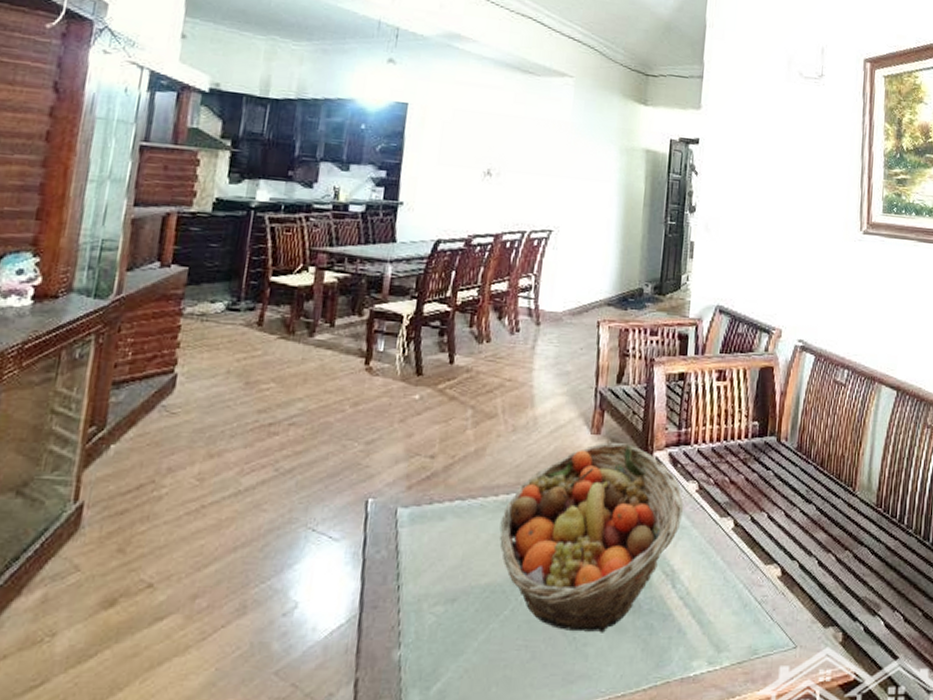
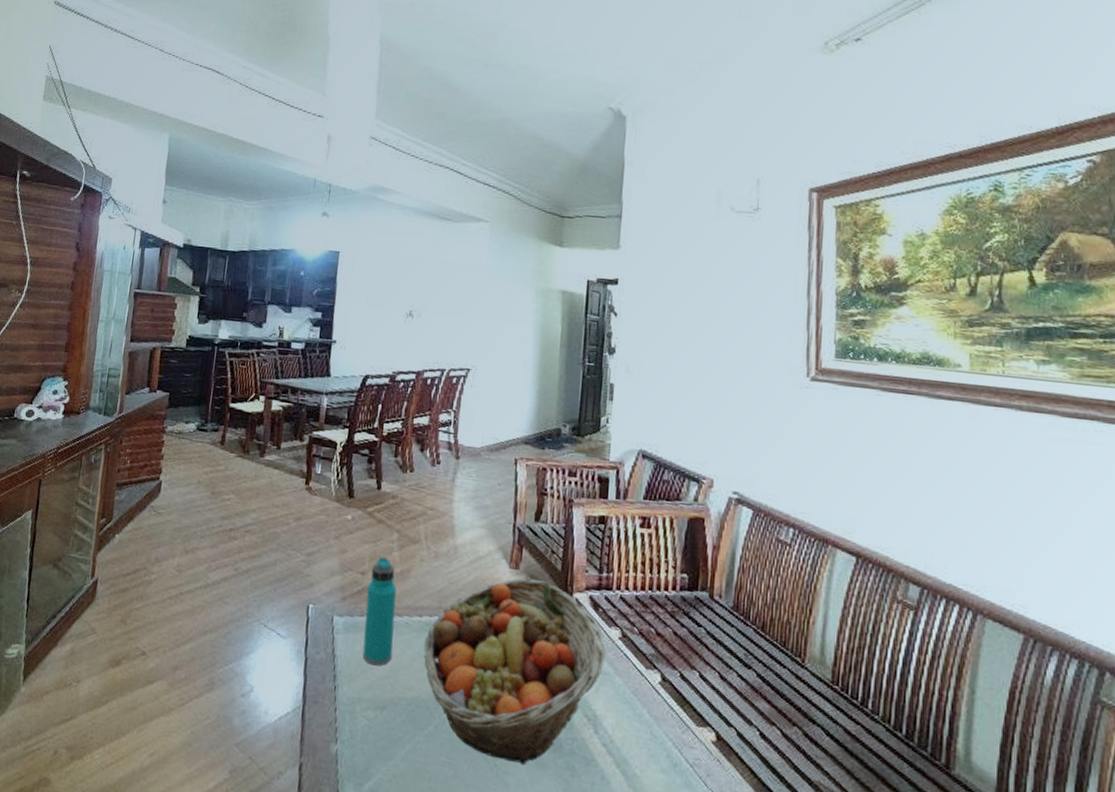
water bottle: none [430,436,470,556] -> present [362,556,397,666]

